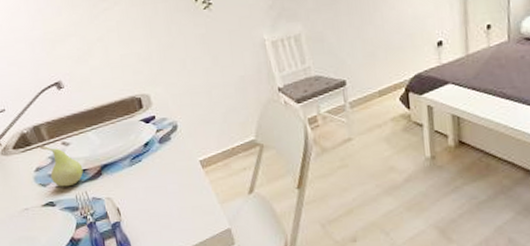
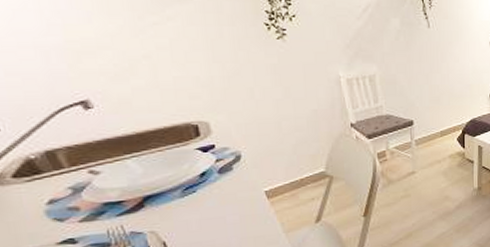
fruit: present [39,145,83,187] -> none [54,174,119,222]

